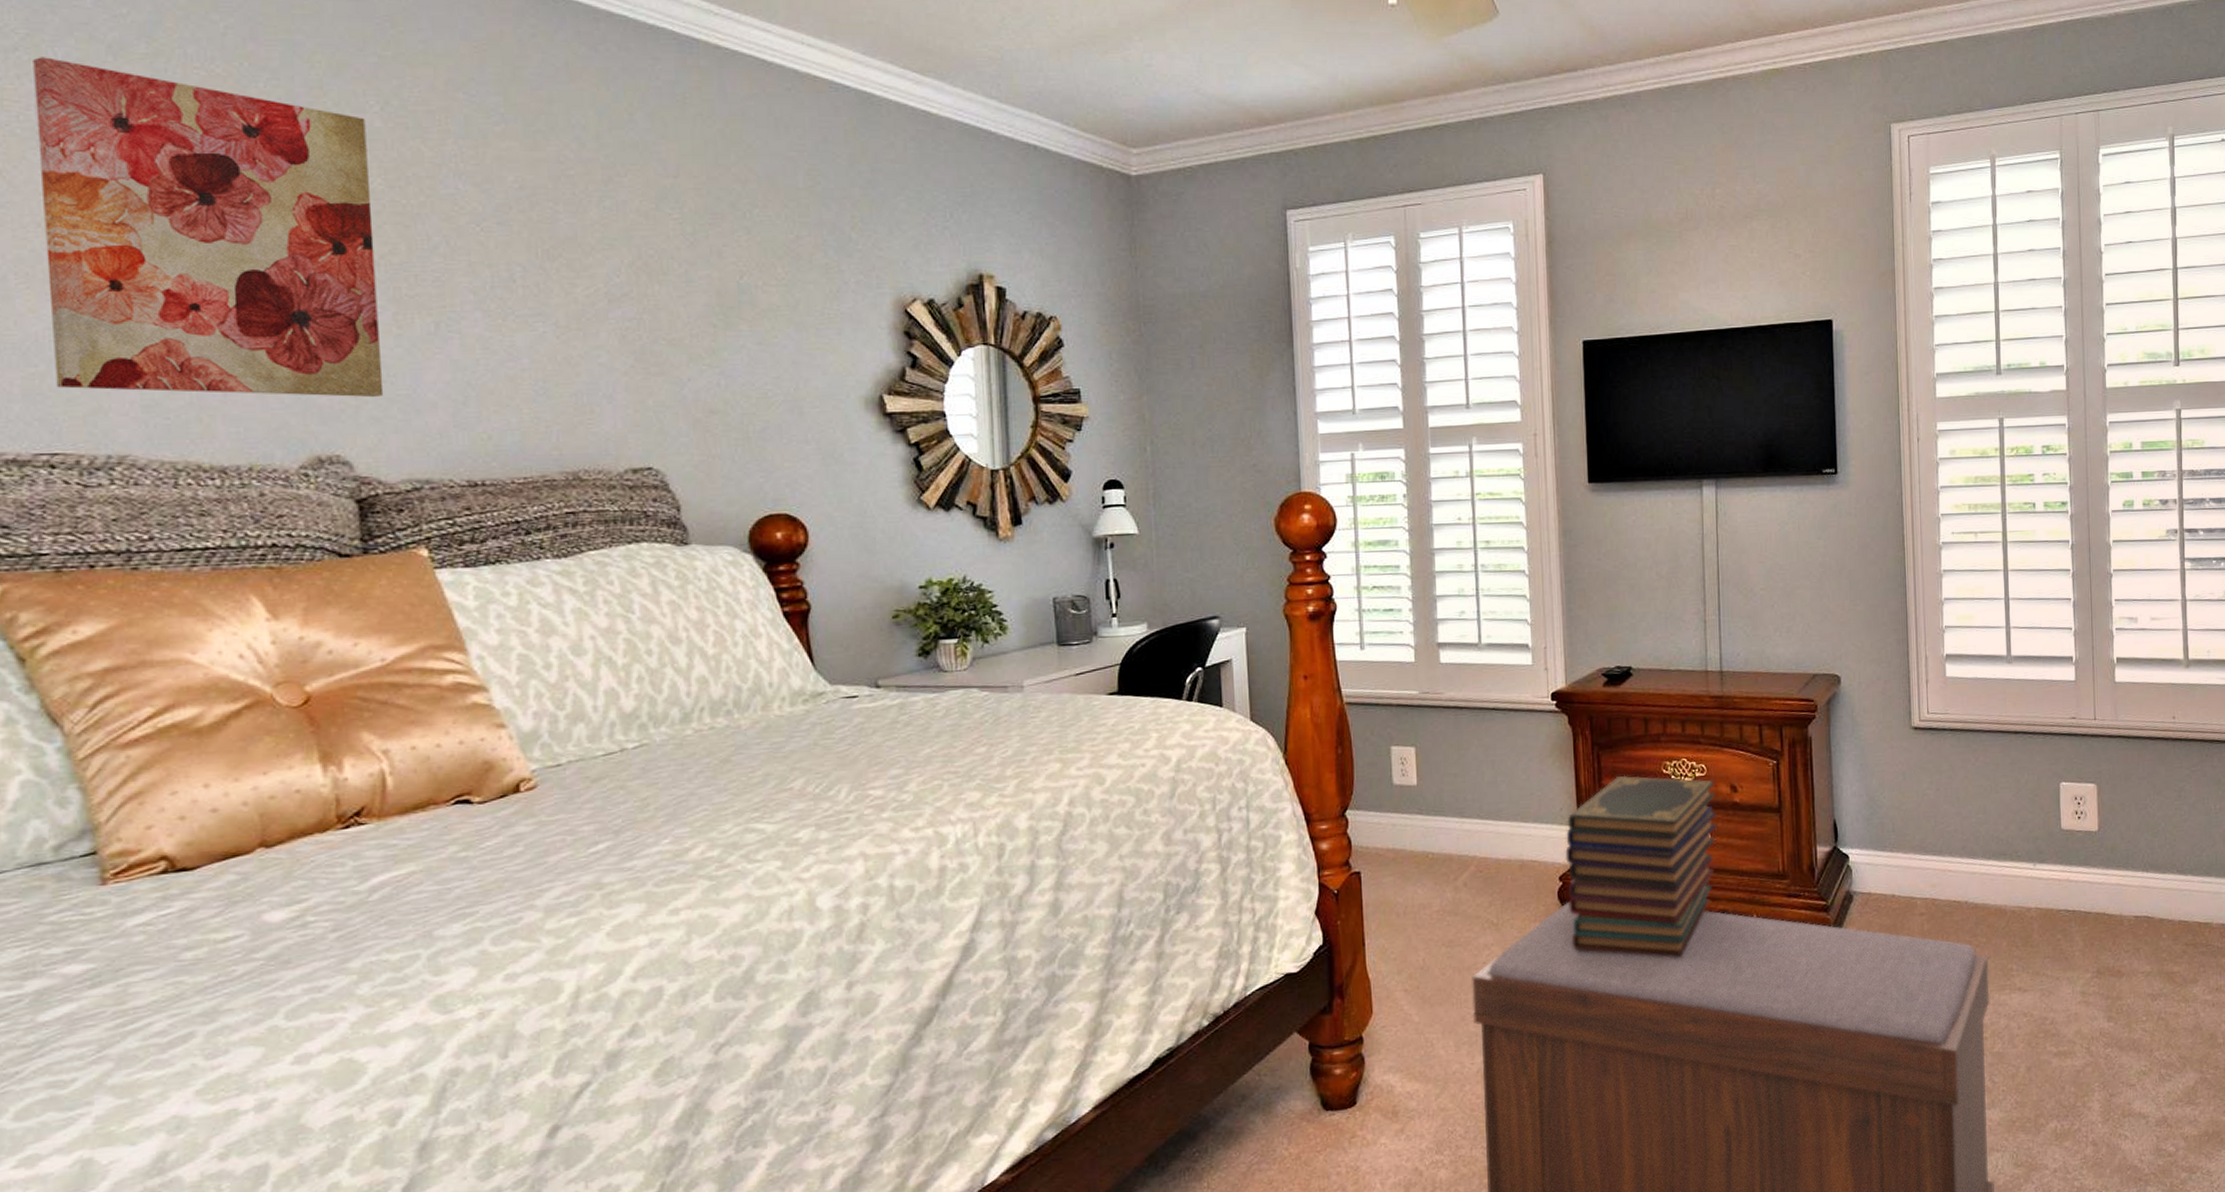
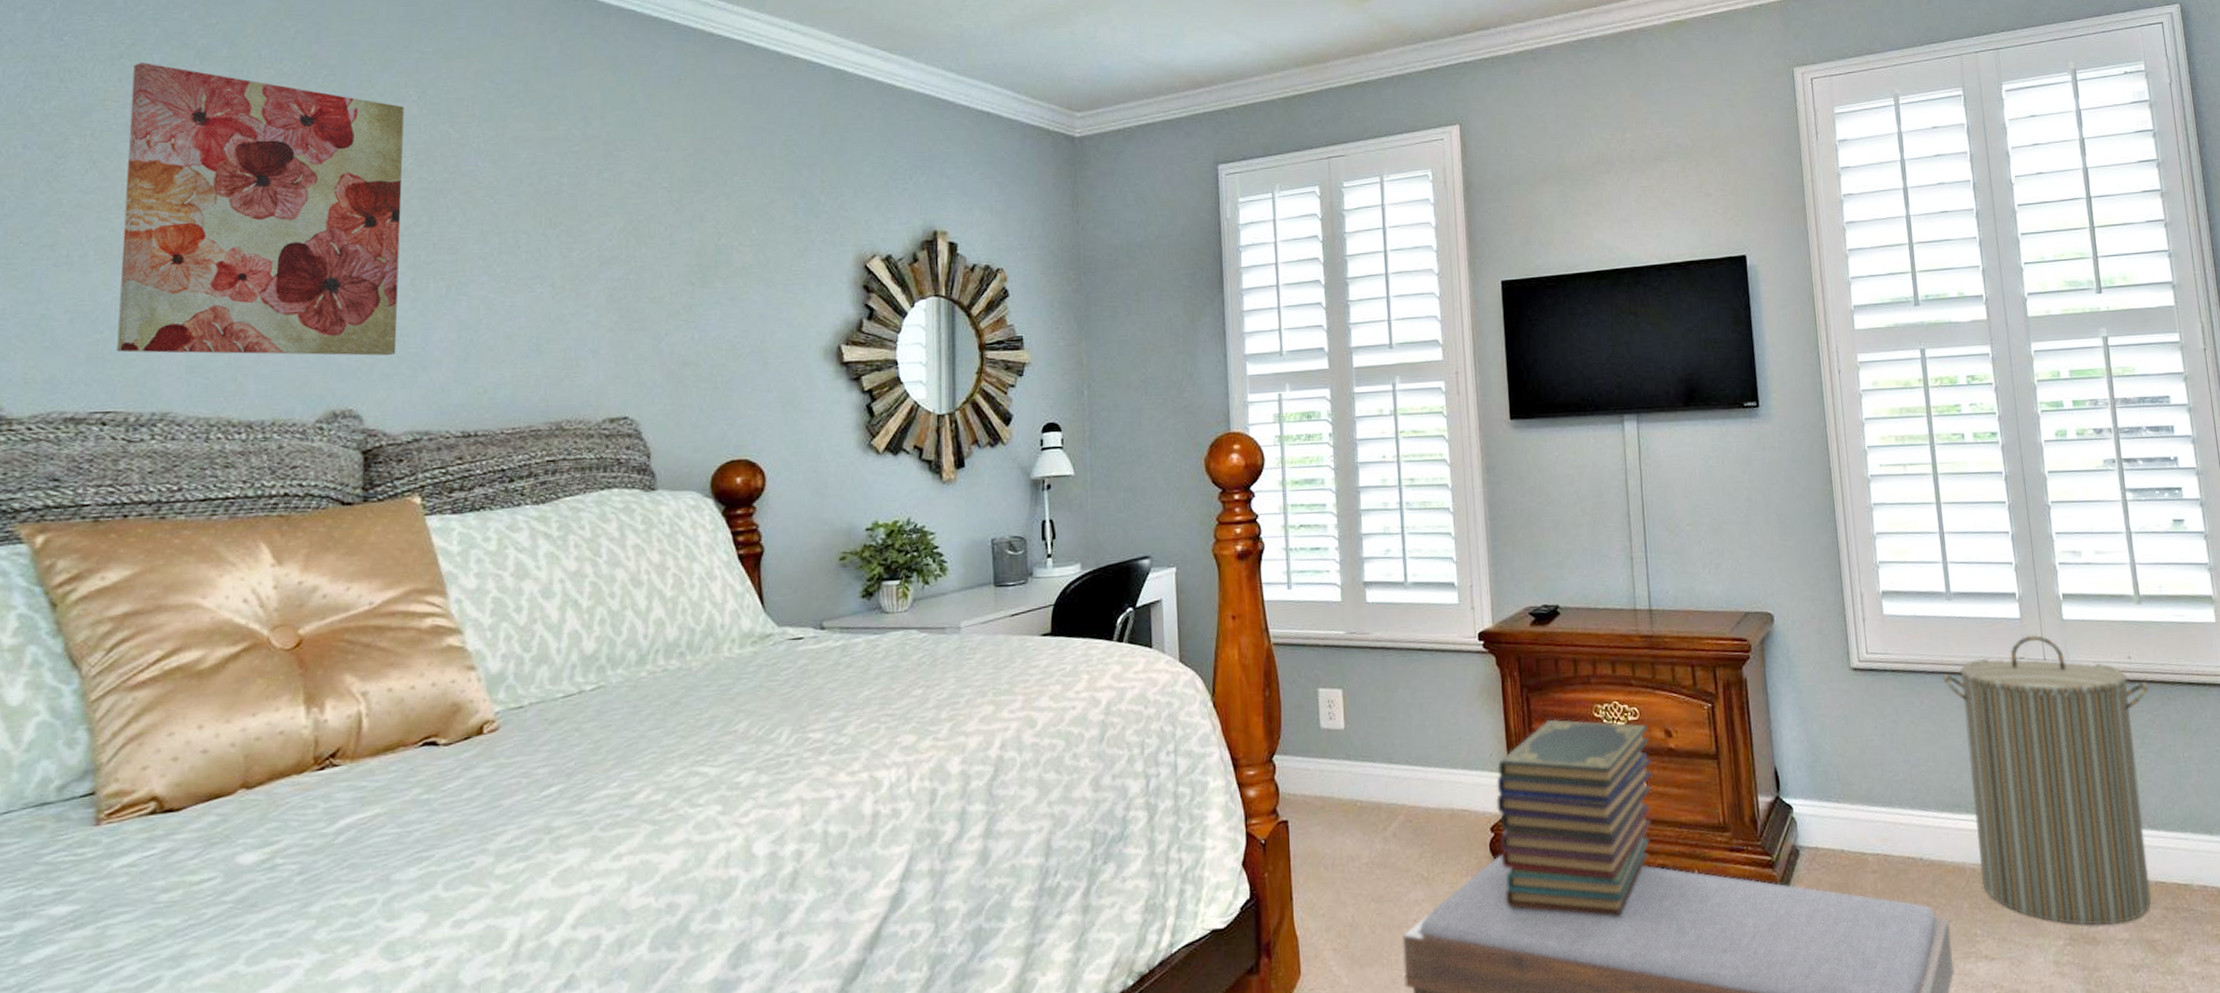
laundry hamper: none [1998,696,2190,961] -> present [1943,634,2152,926]

